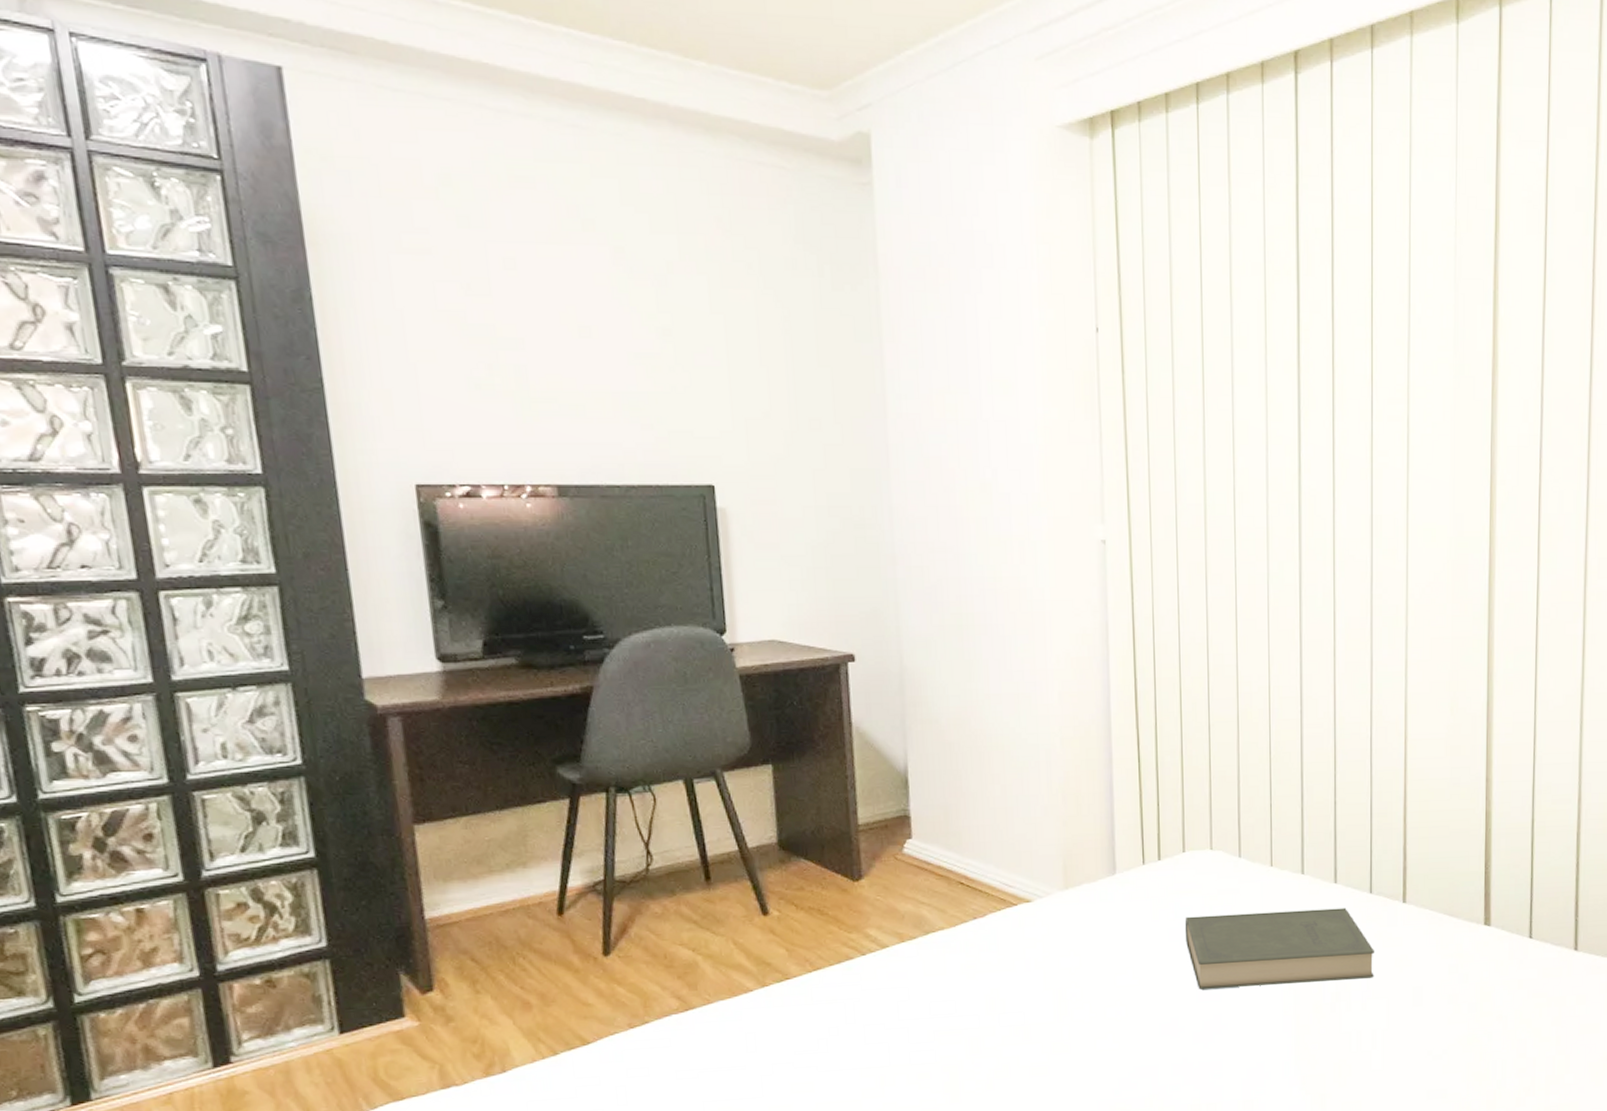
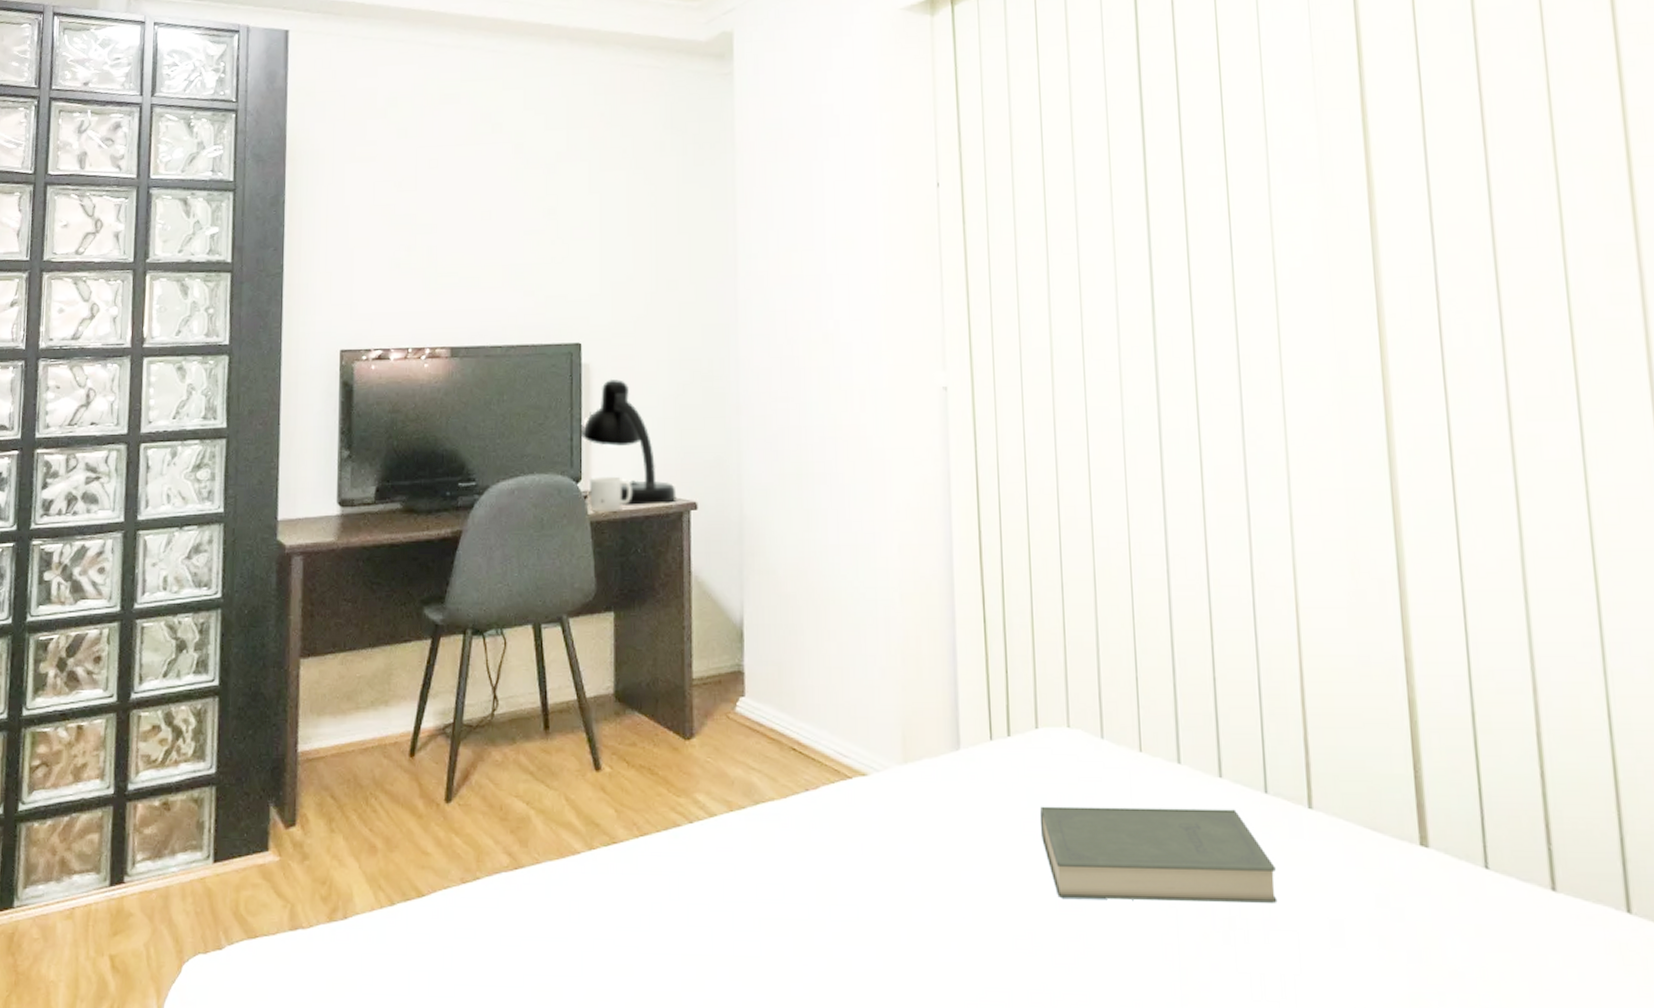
desk lamp: none [723,526,832,658] -> present [583,379,677,505]
mug: none [736,628,784,666] -> present [590,476,632,513]

